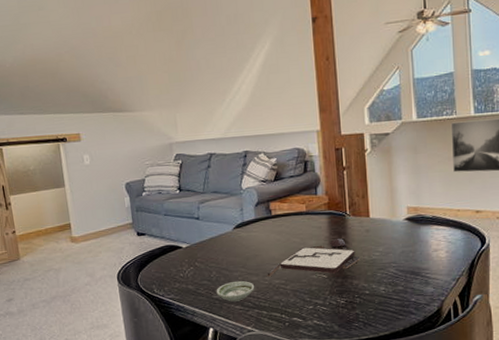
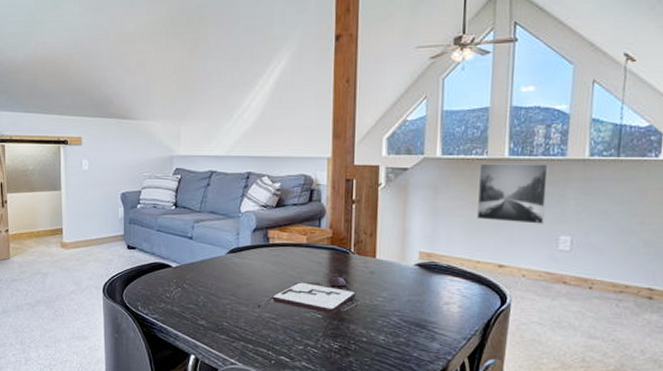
saucer: present [216,280,255,302] -> none [202,309,243,331]

